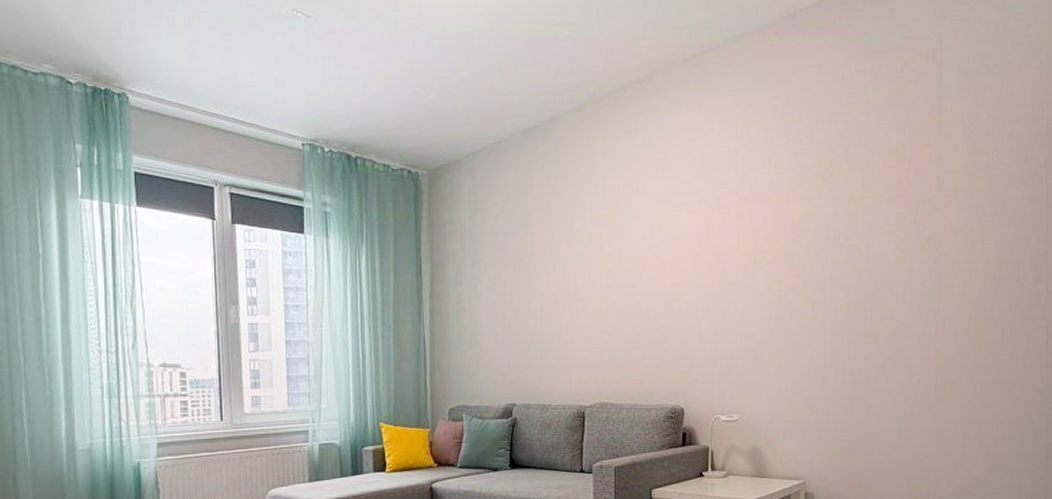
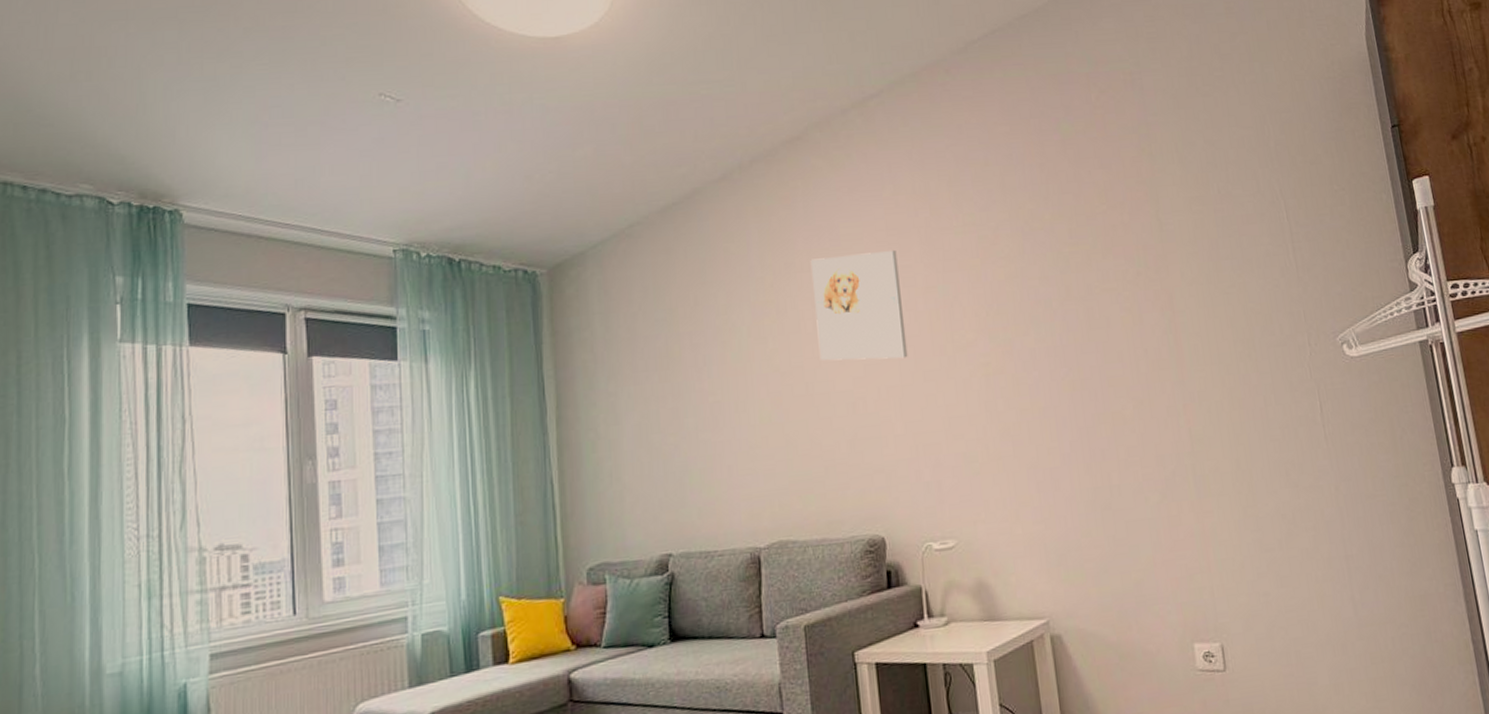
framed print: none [644,183,717,271] -> present [810,251,908,361]

